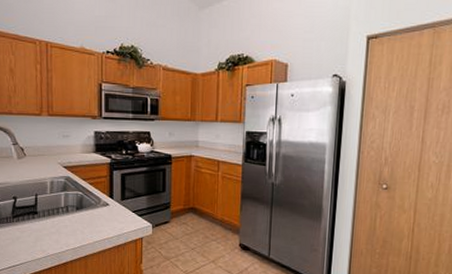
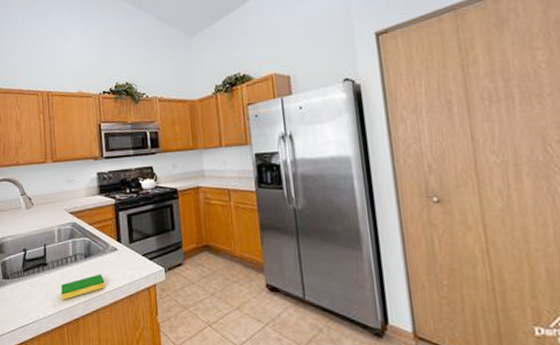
dish sponge: none [51,225,95,246] -> present [61,274,105,300]

